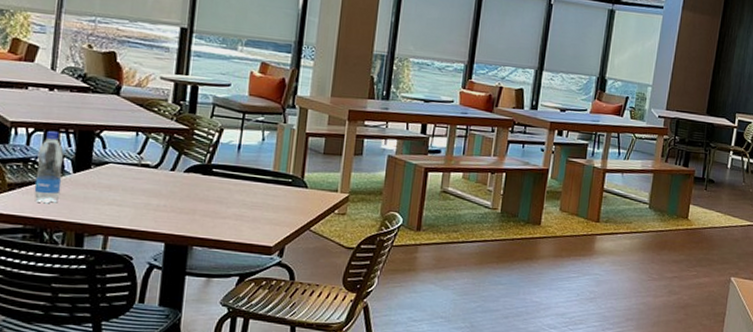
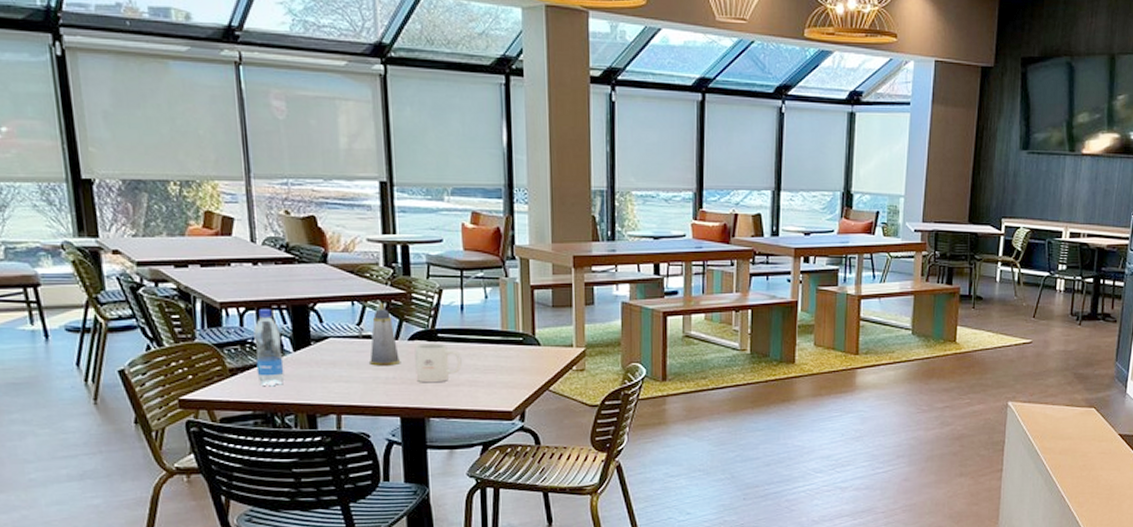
coffee pot: none [144,136,174,195] -> present [370,303,401,366]
mug: none [186,176,232,214] -> present [414,343,462,383]

